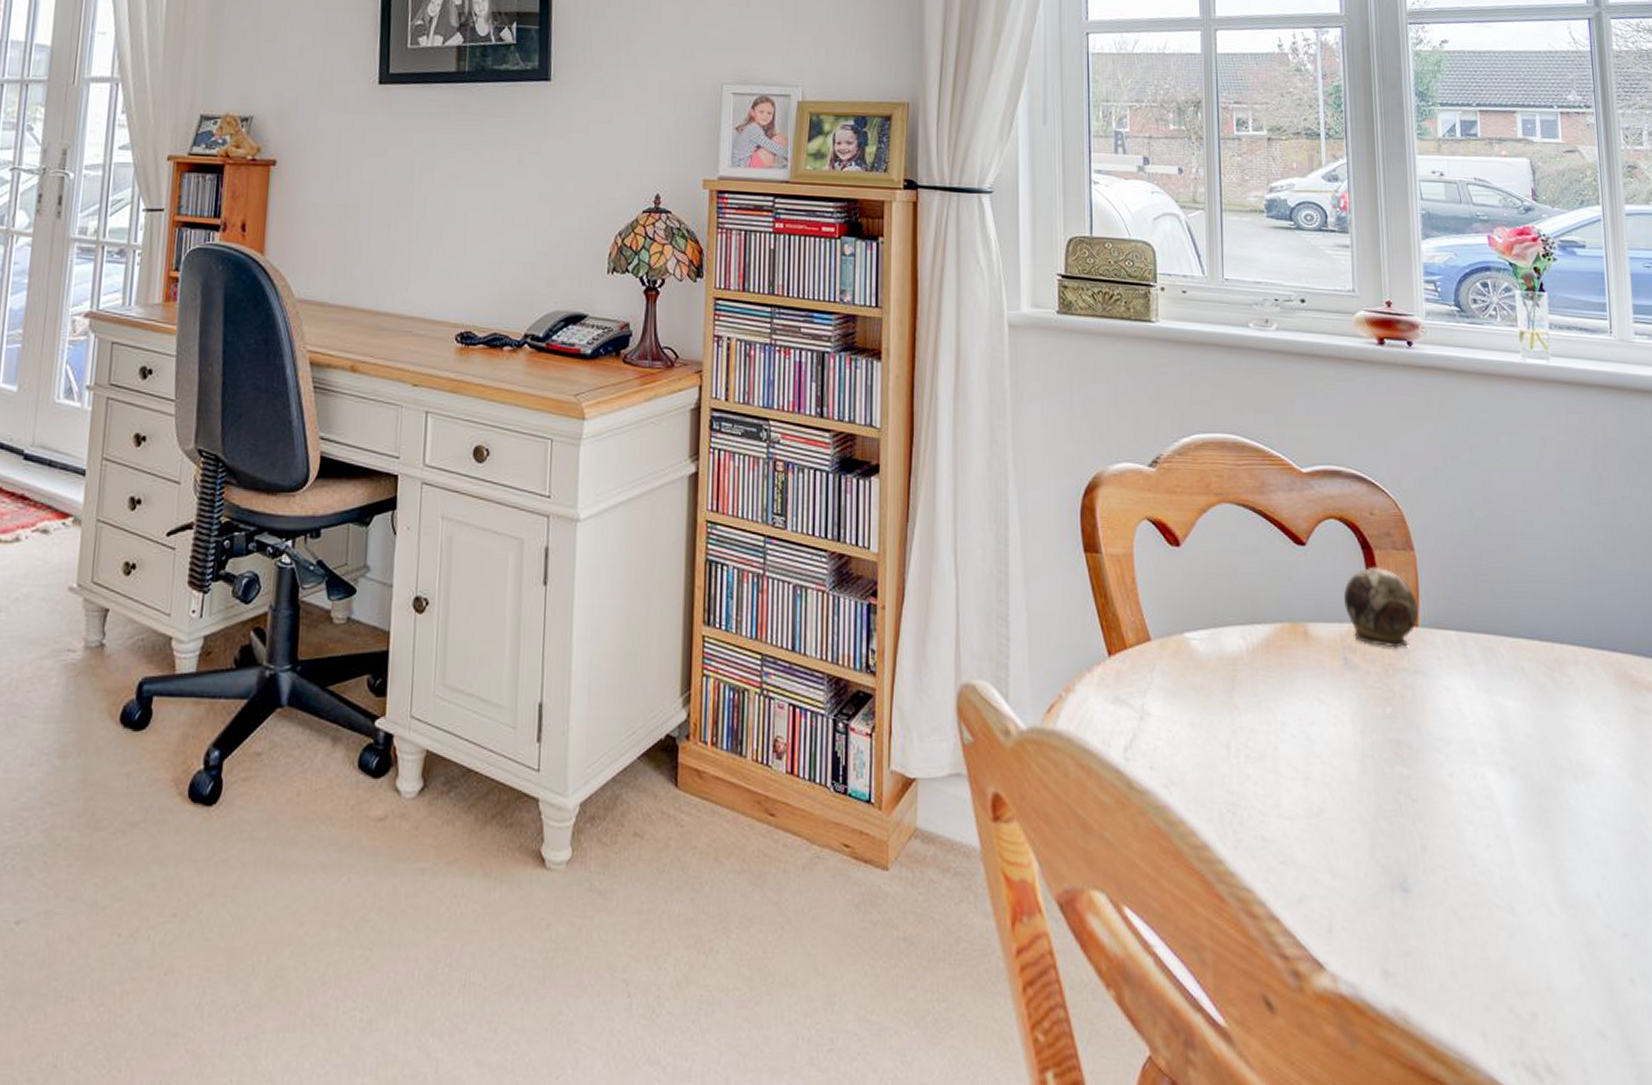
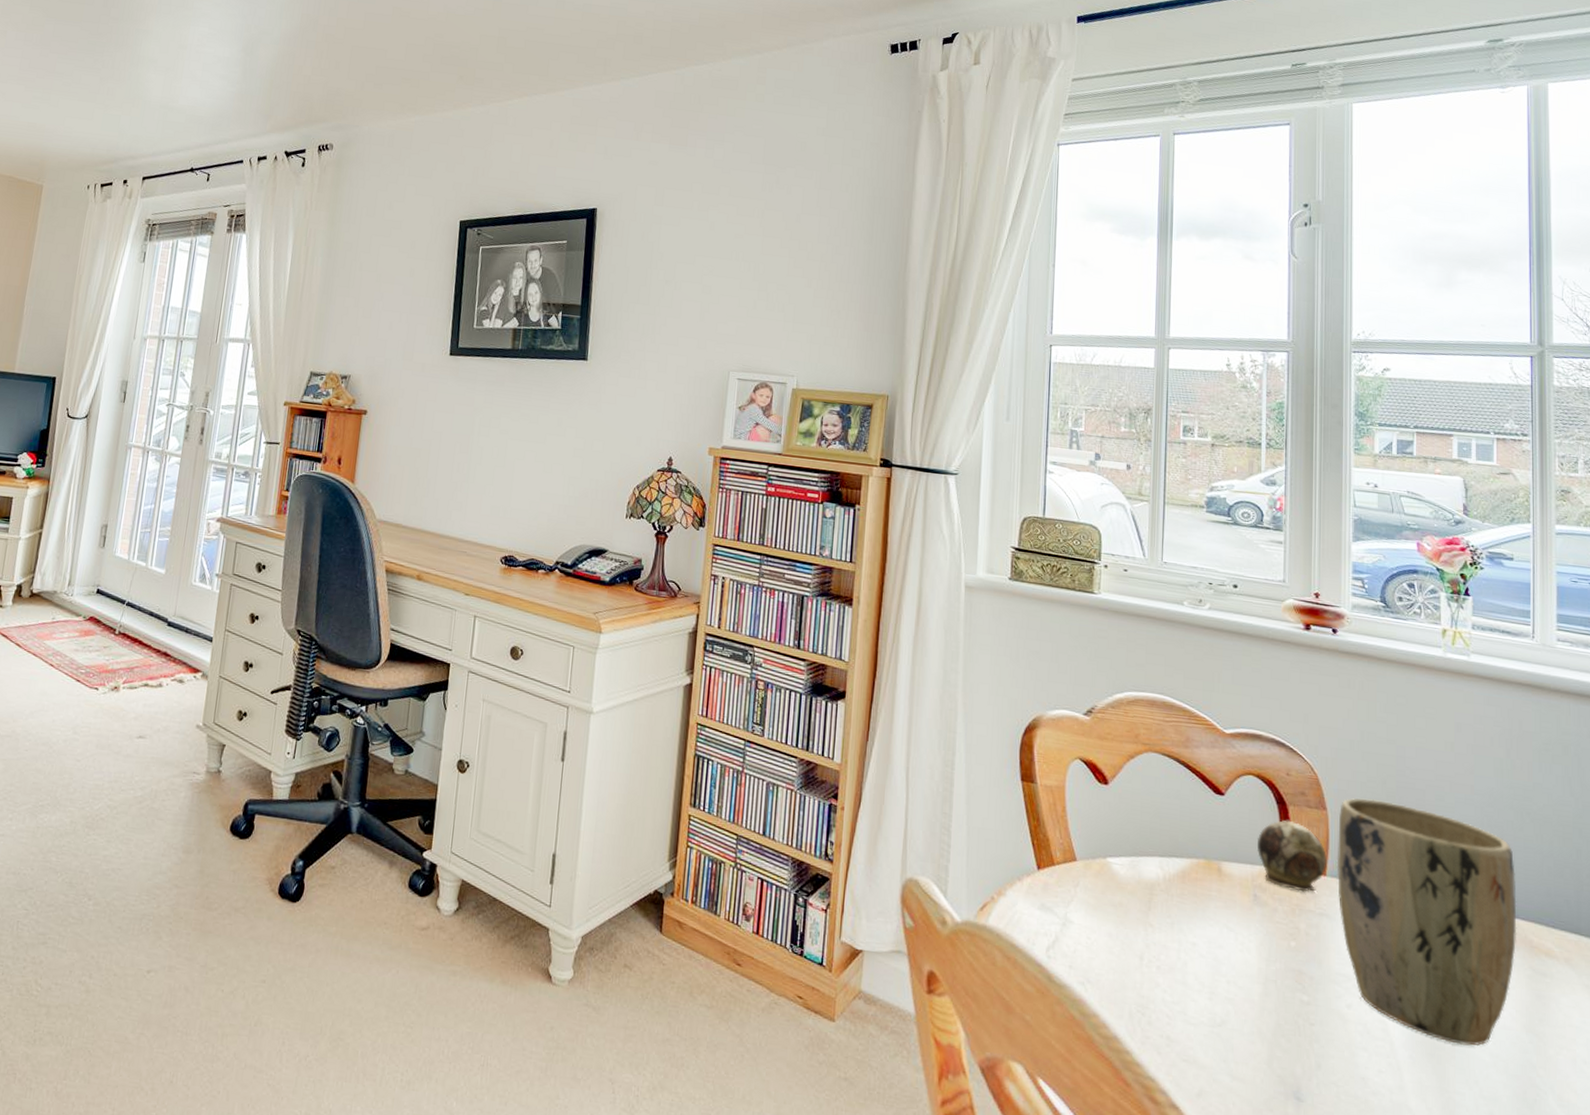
plant pot: none [1427,533,1617,803] -> present [1336,798,1517,1046]

